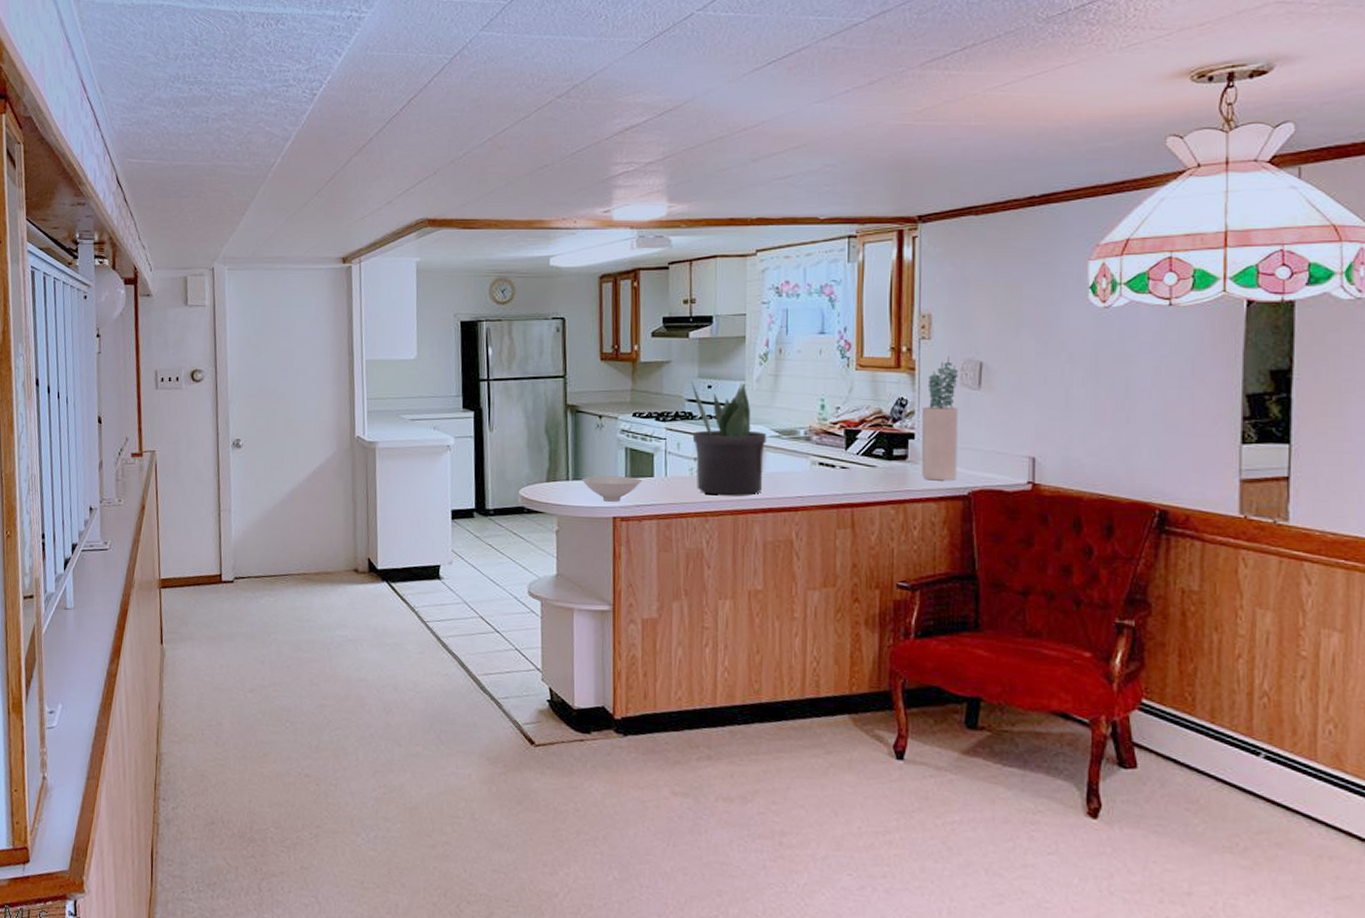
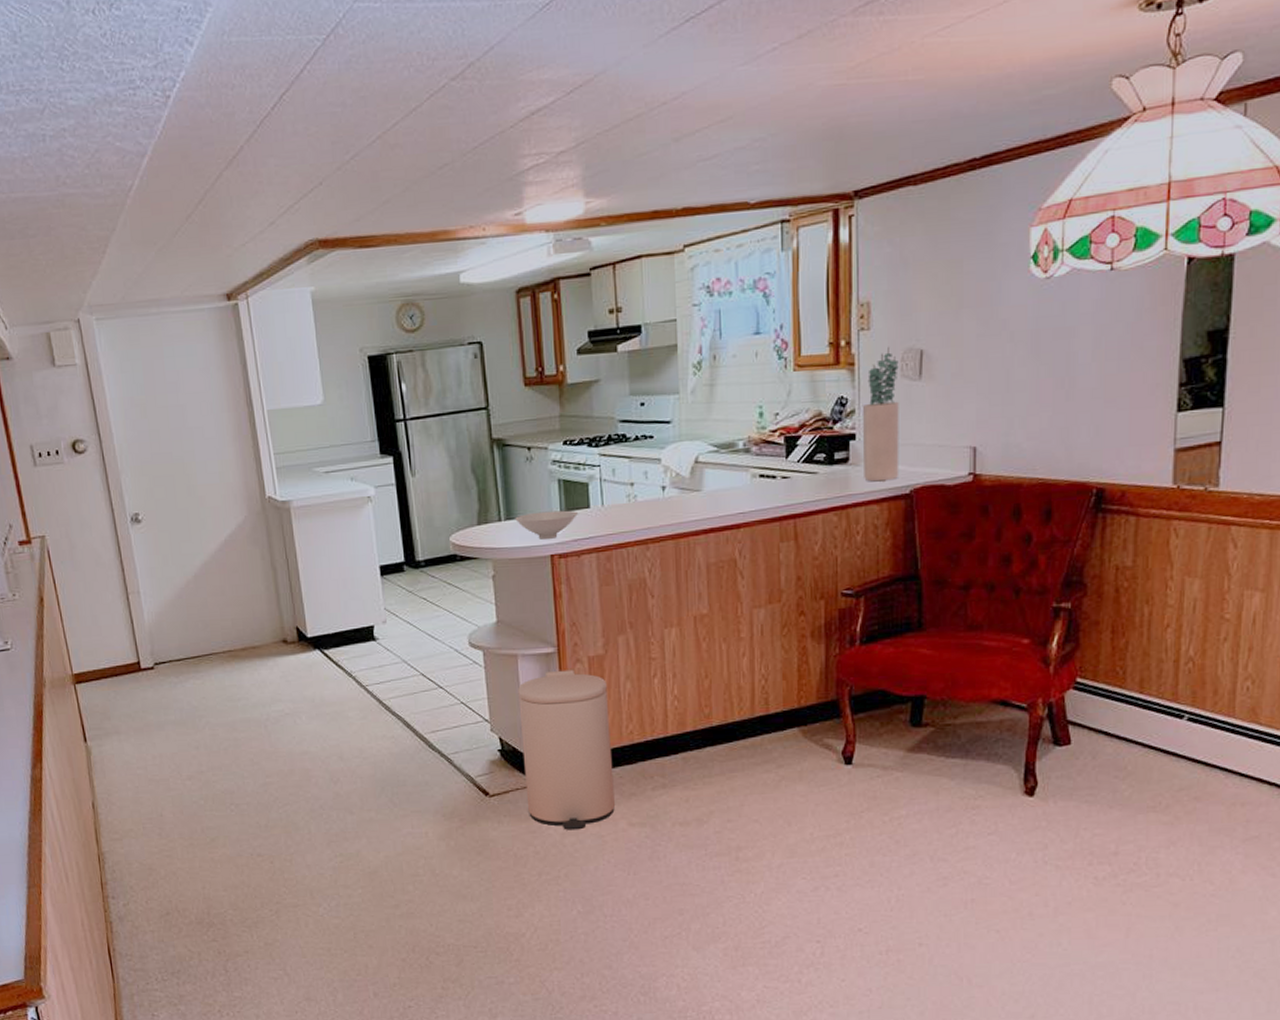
pedal bin: none [571,628,659,792] -> present [518,669,615,830]
planter: present [690,382,767,497] -> none [622,396,705,522]

